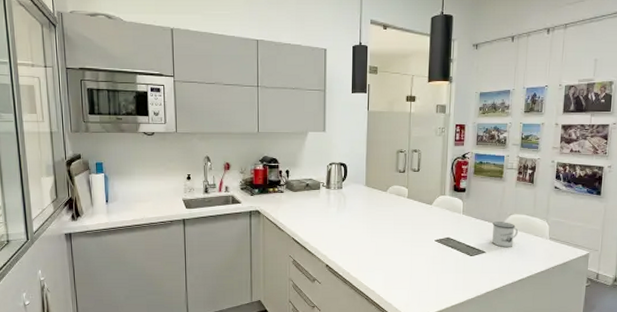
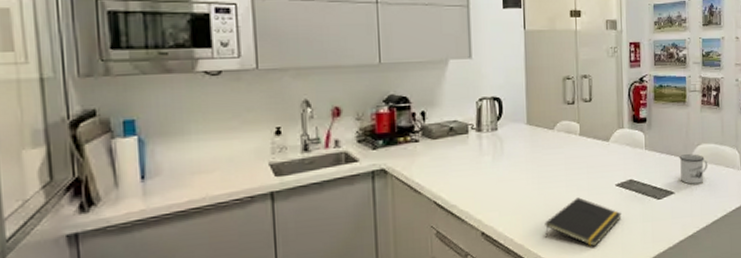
notepad: none [375,247,438,287] -> present [545,197,622,247]

